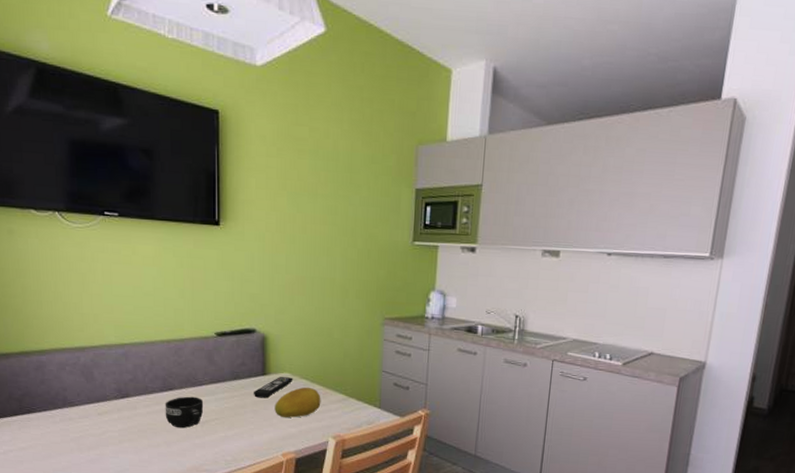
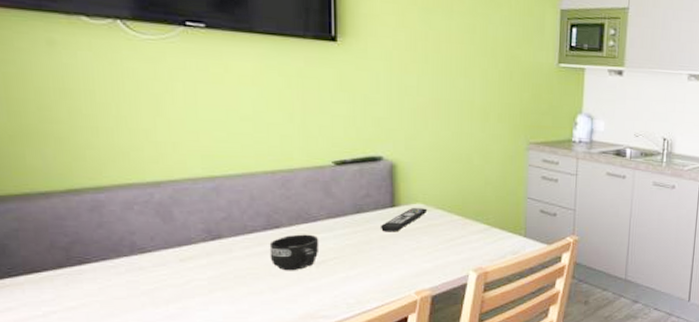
fruit: present [274,387,321,418] -> none [406,218,460,252]

